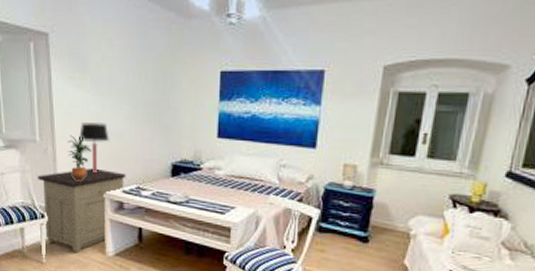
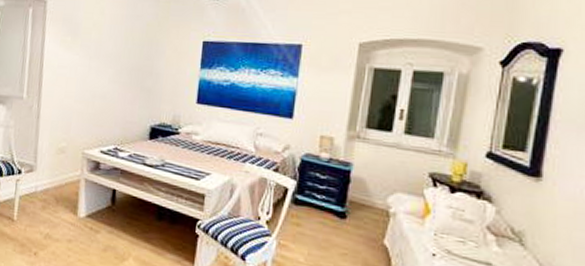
nightstand: present [37,168,126,253] -> none [19,126,105,212]
potted plant: present [67,135,91,180] -> none [51,94,75,138]
table lamp: present [79,122,109,174] -> none [64,83,93,133]

